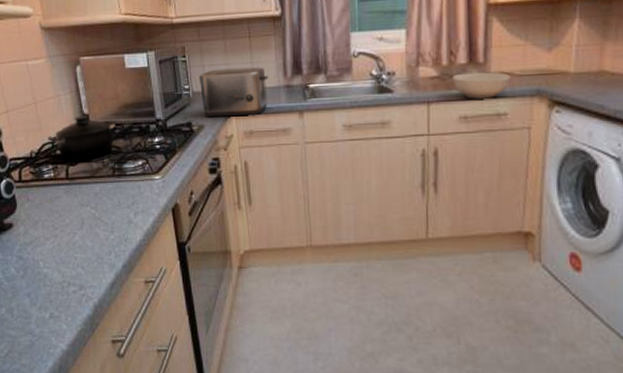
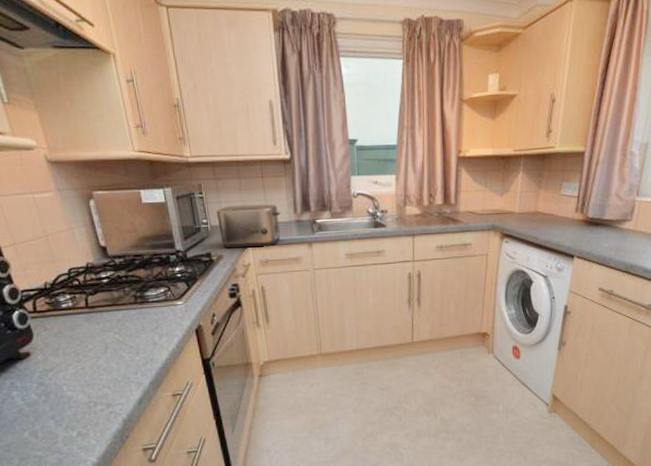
saucepan: present [47,116,117,162] -> none [62,248,136,292]
bowl: present [452,72,510,99] -> none [431,211,474,233]

